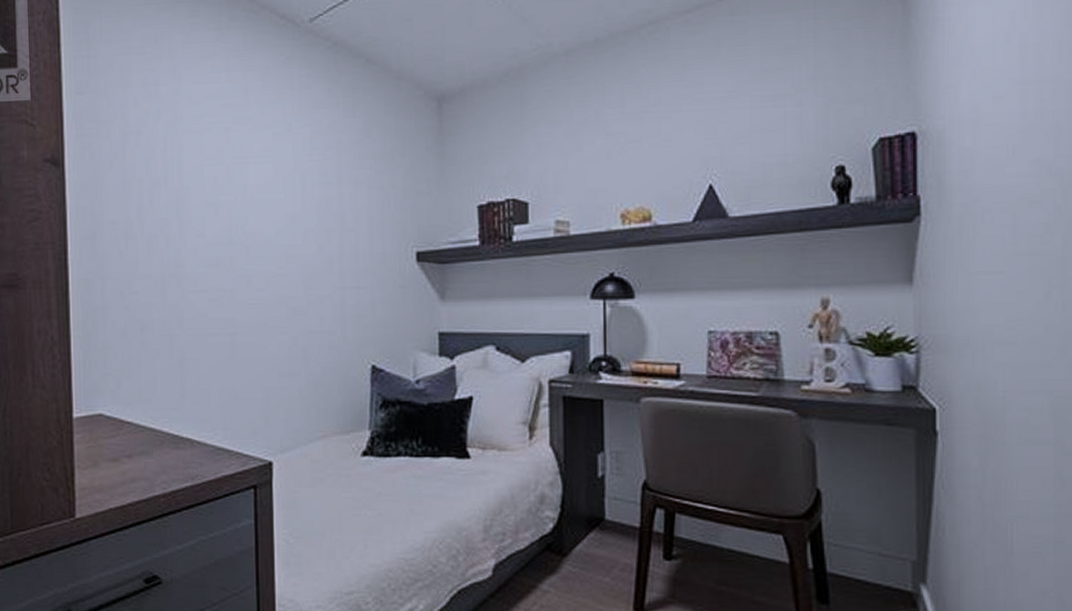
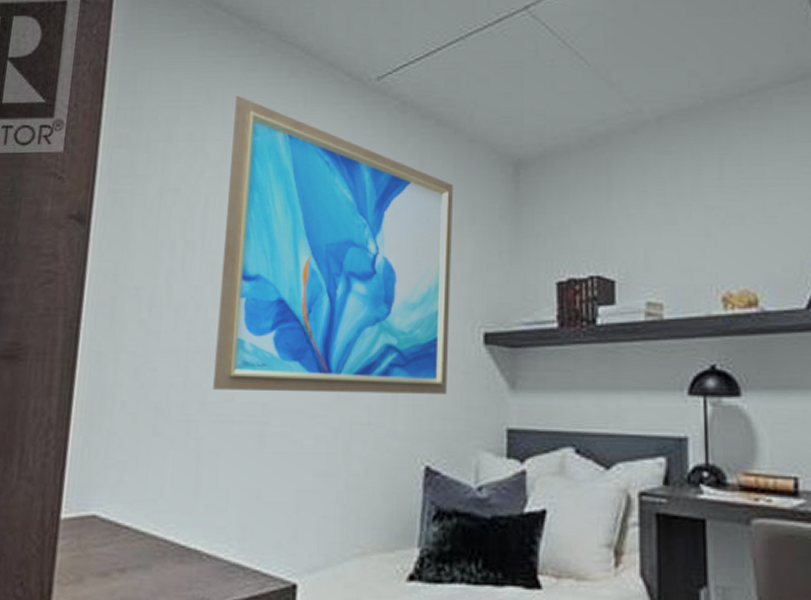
wall art: none [182,40,387,308] -> present [213,95,453,394]

